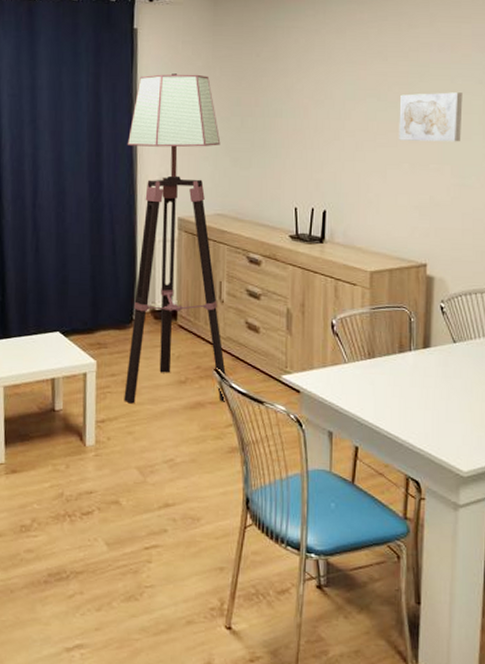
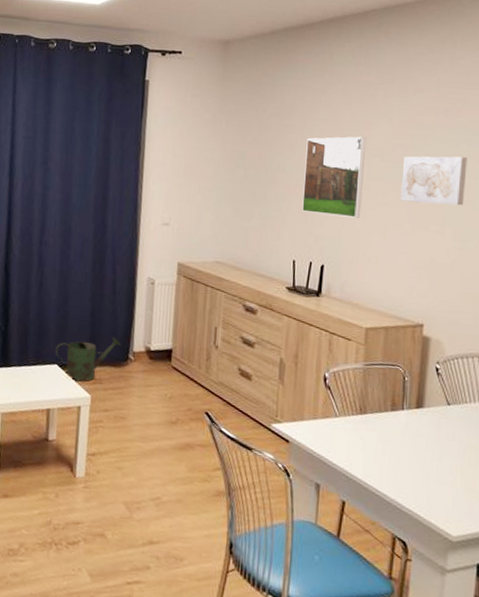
watering can: none [56,299,125,348] -> present [55,337,122,382]
floor lamp: present [124,73,226,404] -> none [115,124,224,445]
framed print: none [301,76,363,161] -> present [302,136,367,218]

